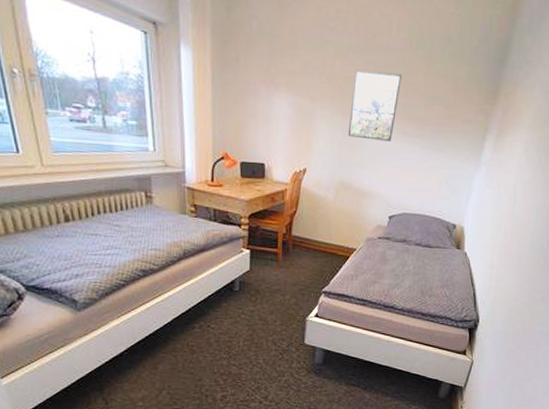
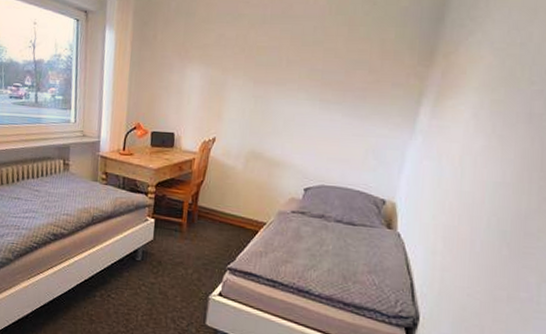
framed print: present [347,70,402,141] -> none [260,39,320,109]

